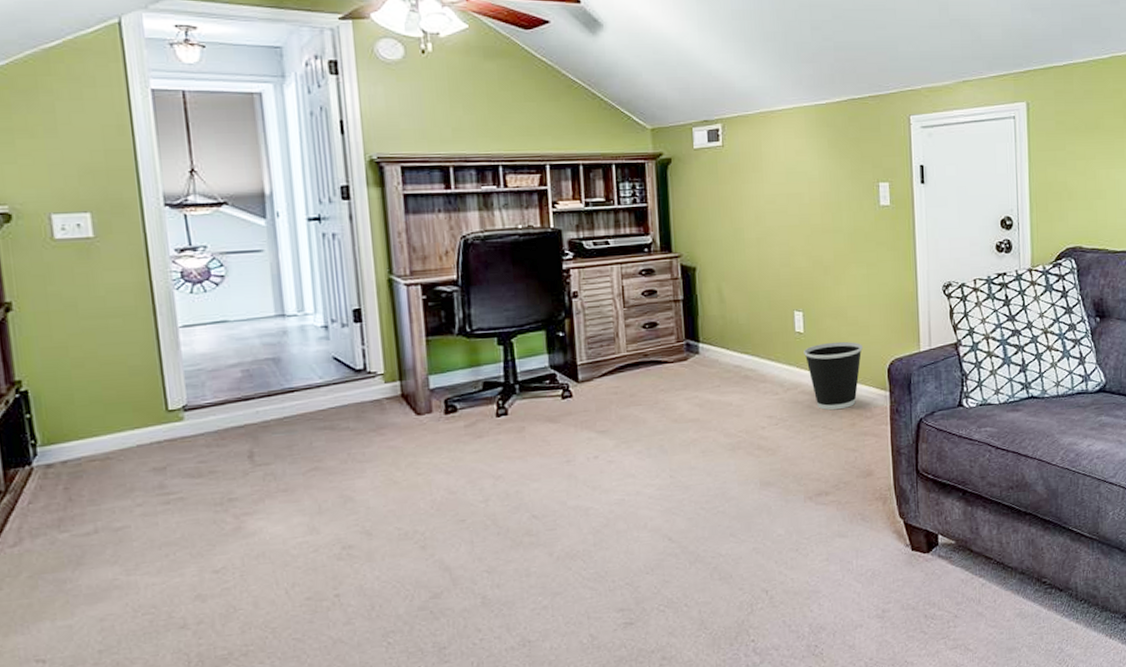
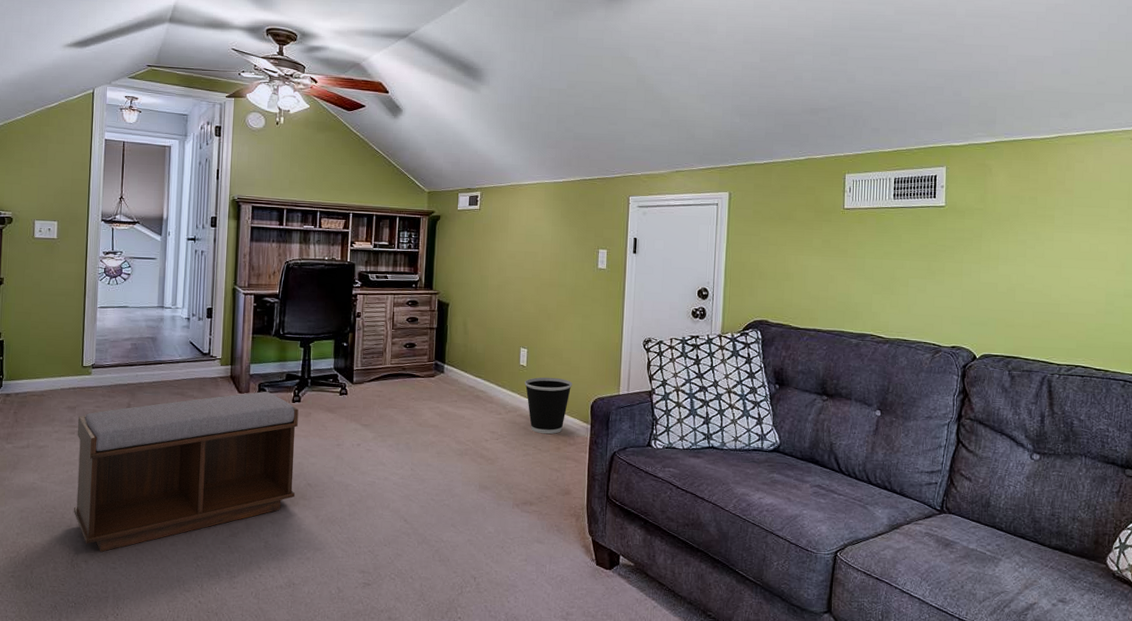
bench: none [171,408,517,653] -> present [74,391,299,553]

